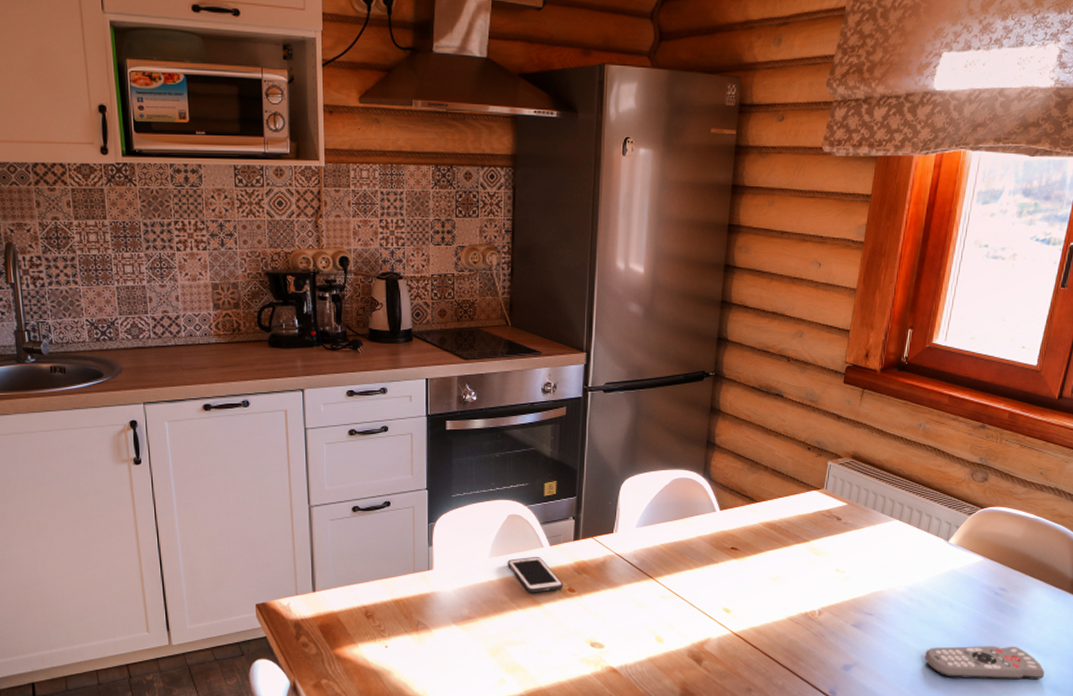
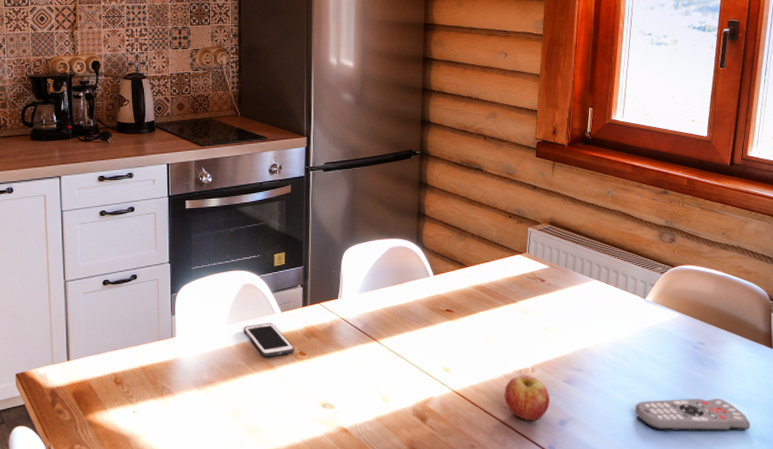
fruit: none [787,618,836,665] -> present [504,375,550,421]

